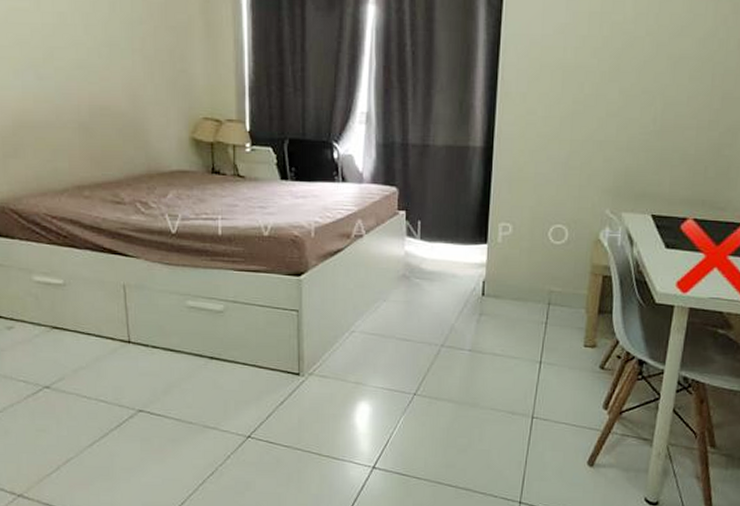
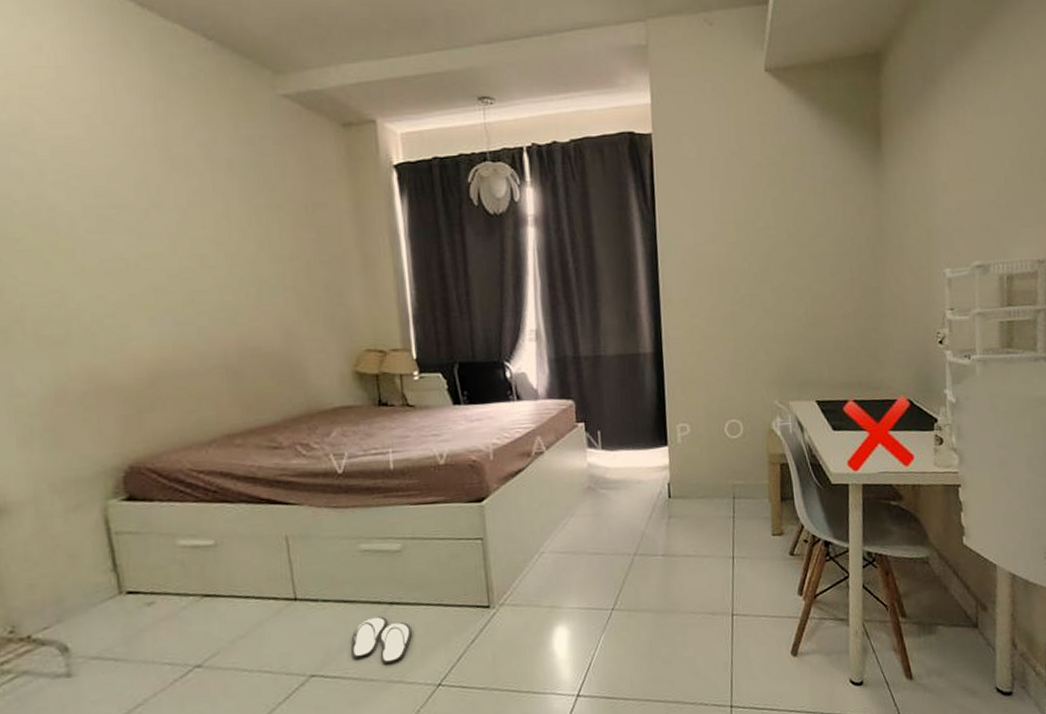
slippers: none [173,368,228,412] -> present [350,616,412,665]

